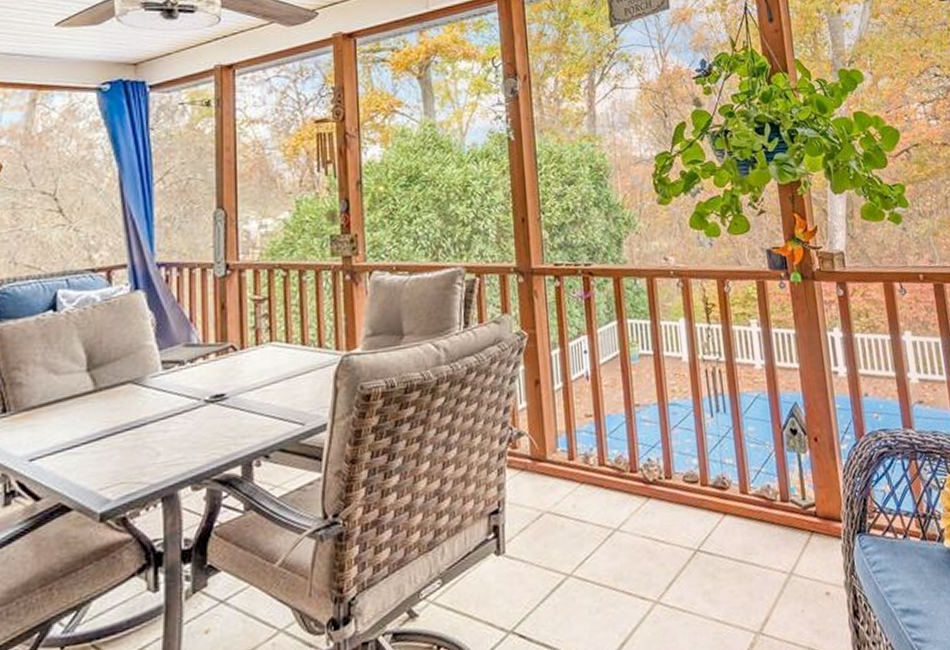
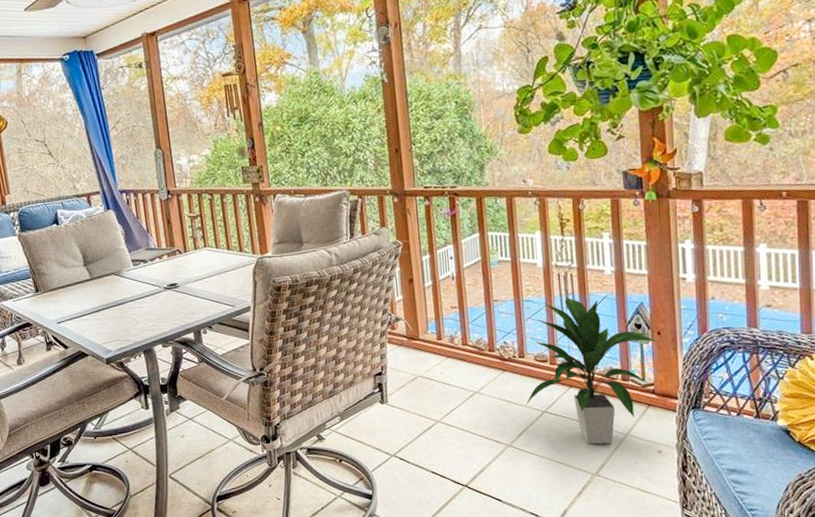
indoor plant: none [675,398,816,592] -> present [525,297,658,445]

